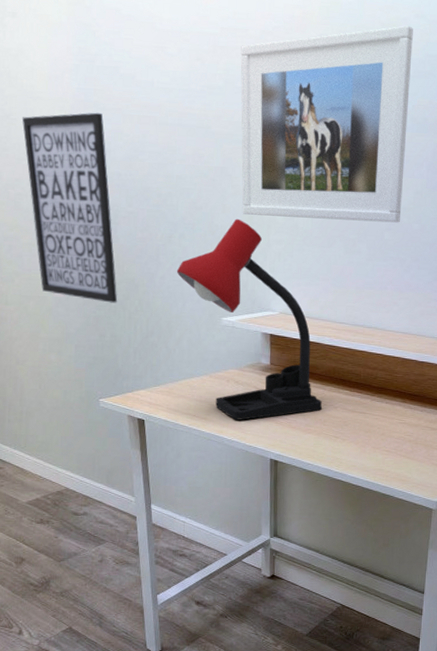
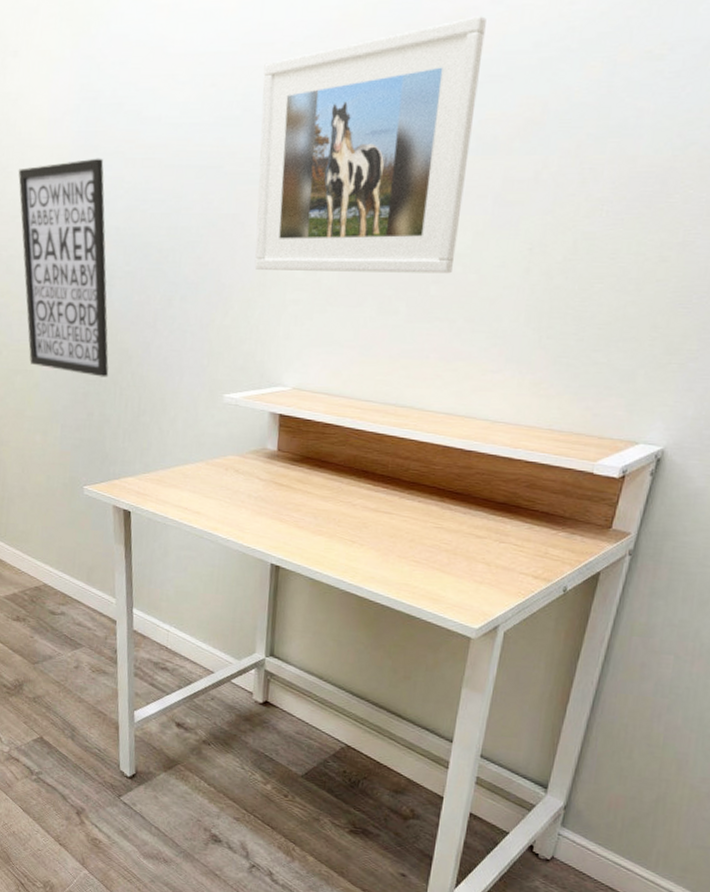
desk lamp: present [176,218,322,420] -> none [174,275,338,517]

